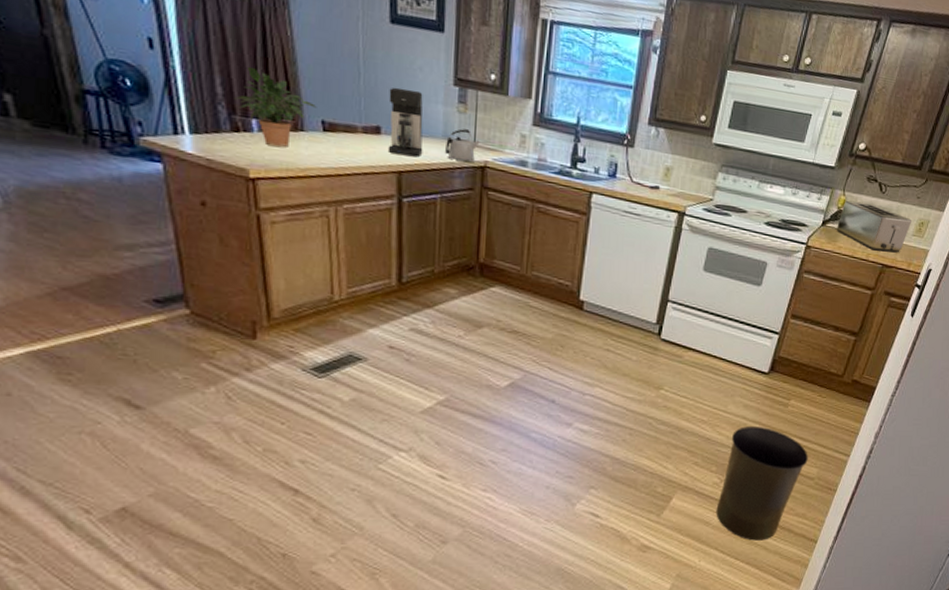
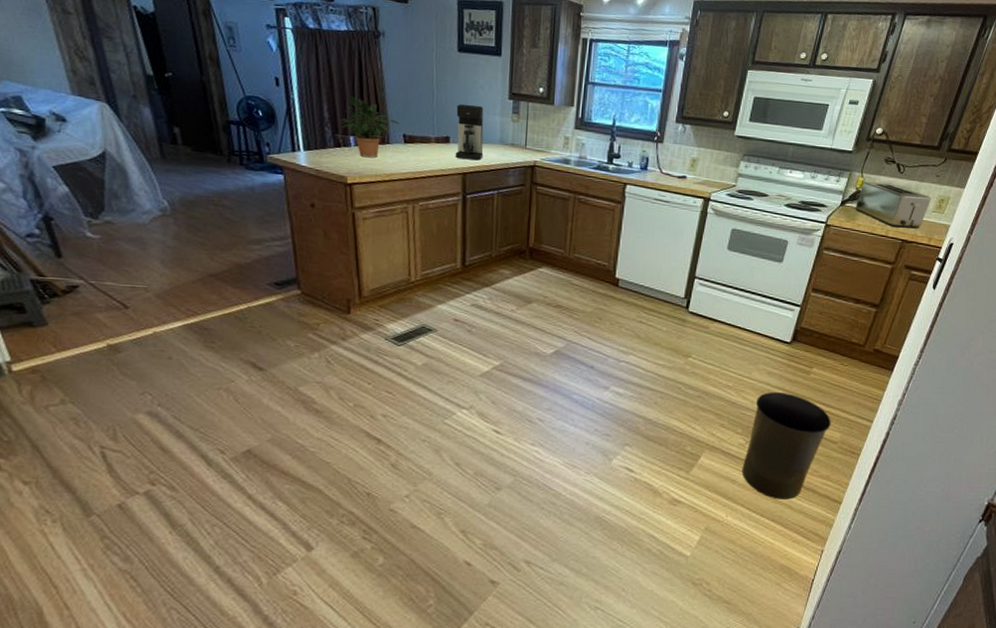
kettle: present [445,129,480,163] -> none [501,135,530,163]

